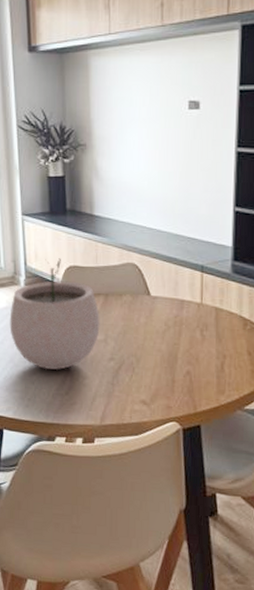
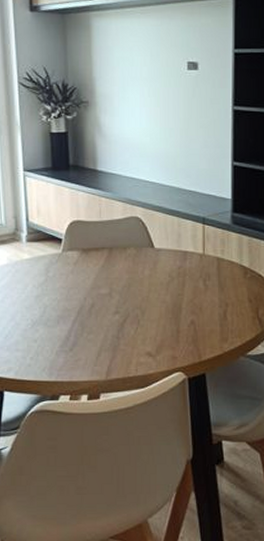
plant pot: present [9,258,101,371] -> none [11,213,106,327]

